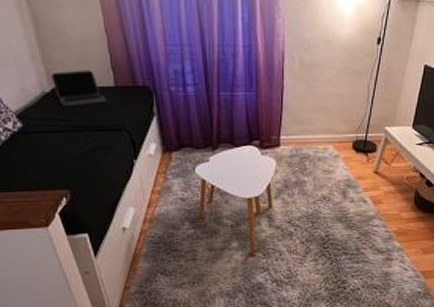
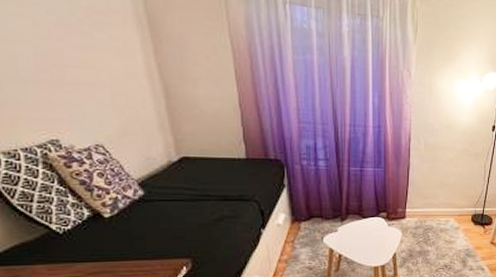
laptop: present [50,70,106,107] -> none [179,141,236,177]

